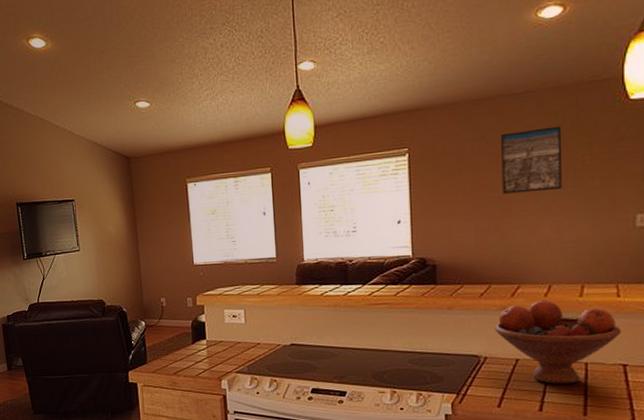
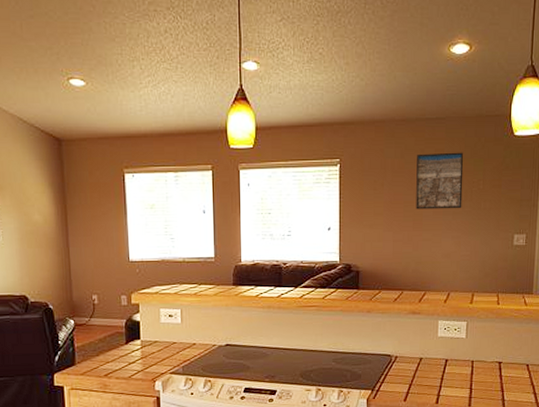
fruit bowl: present [494,299,622,384] -> none [404,305,499,380]

